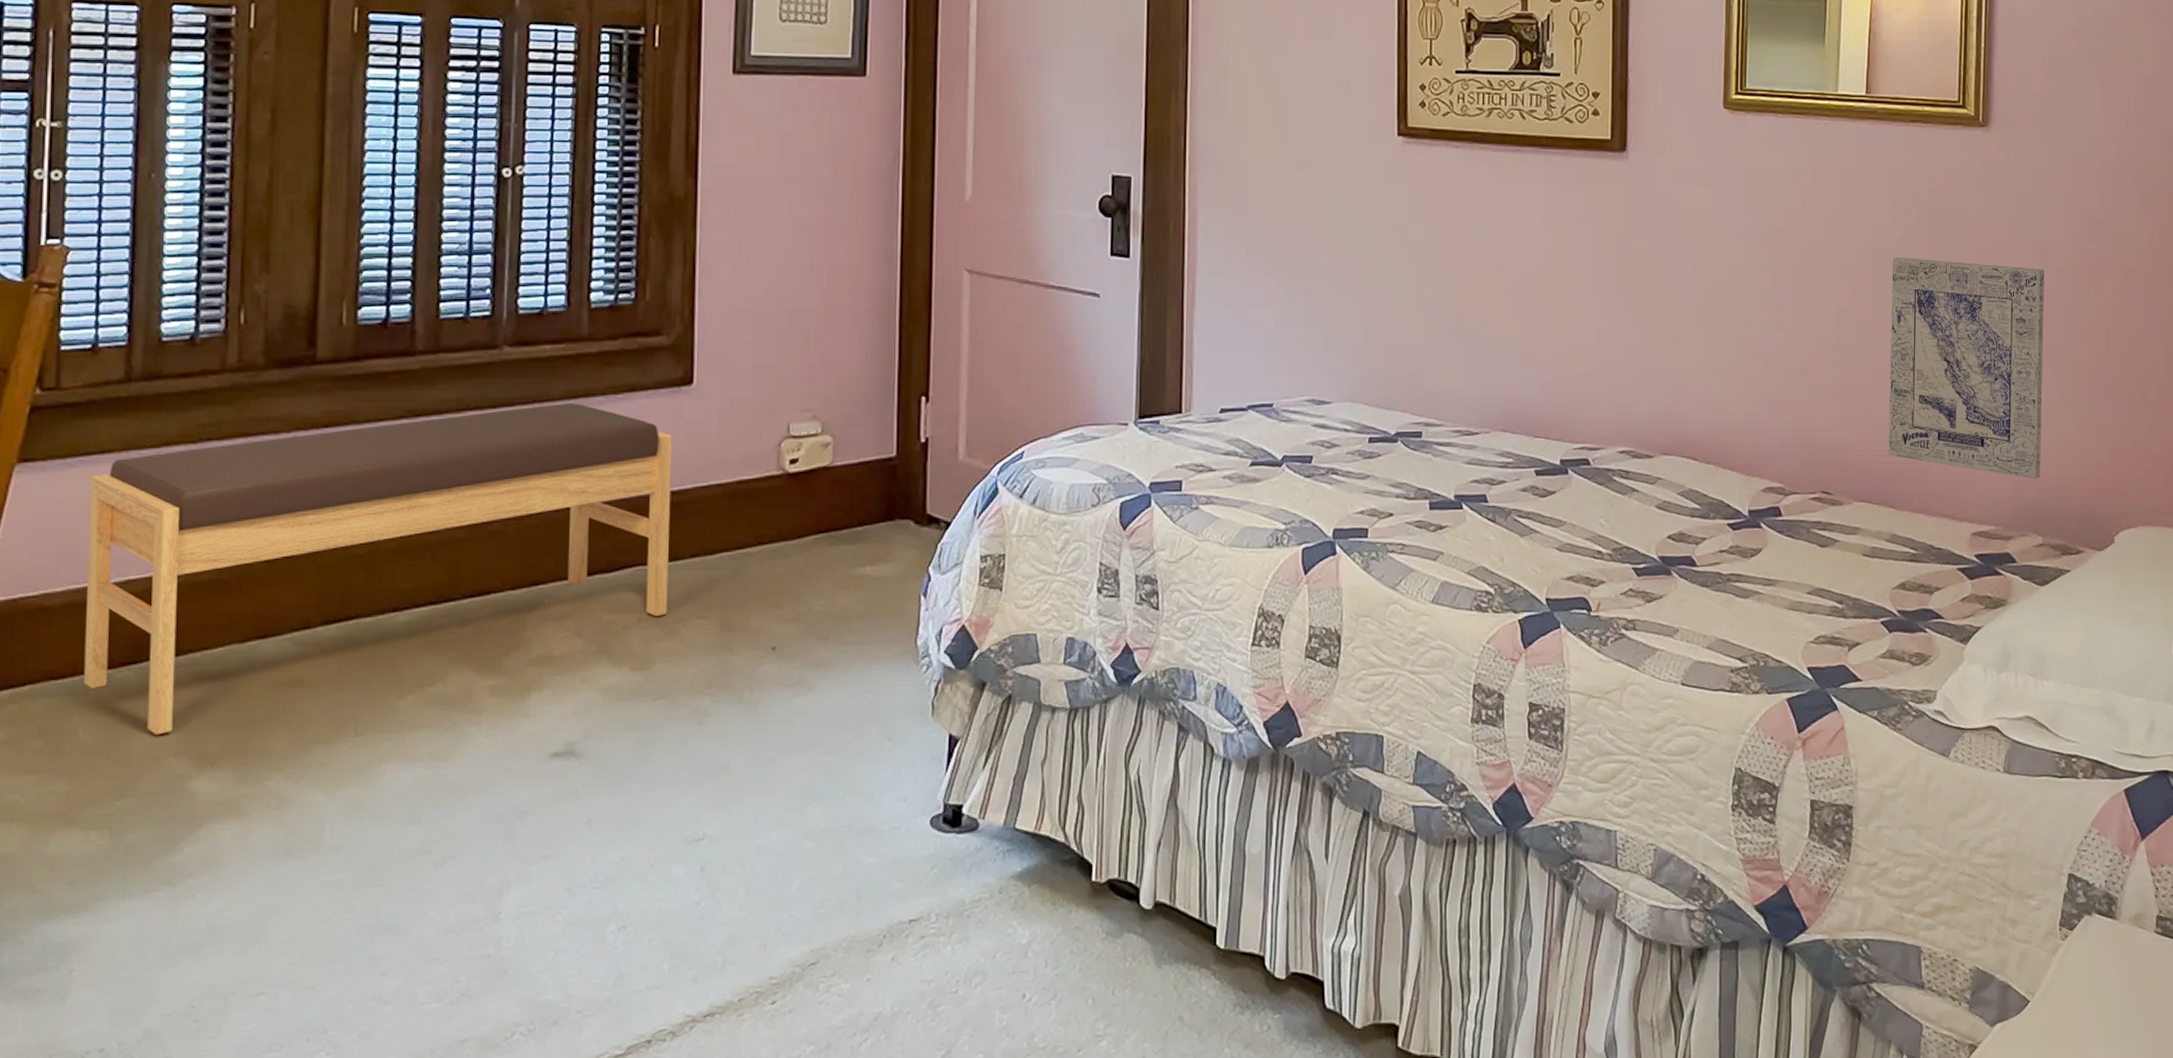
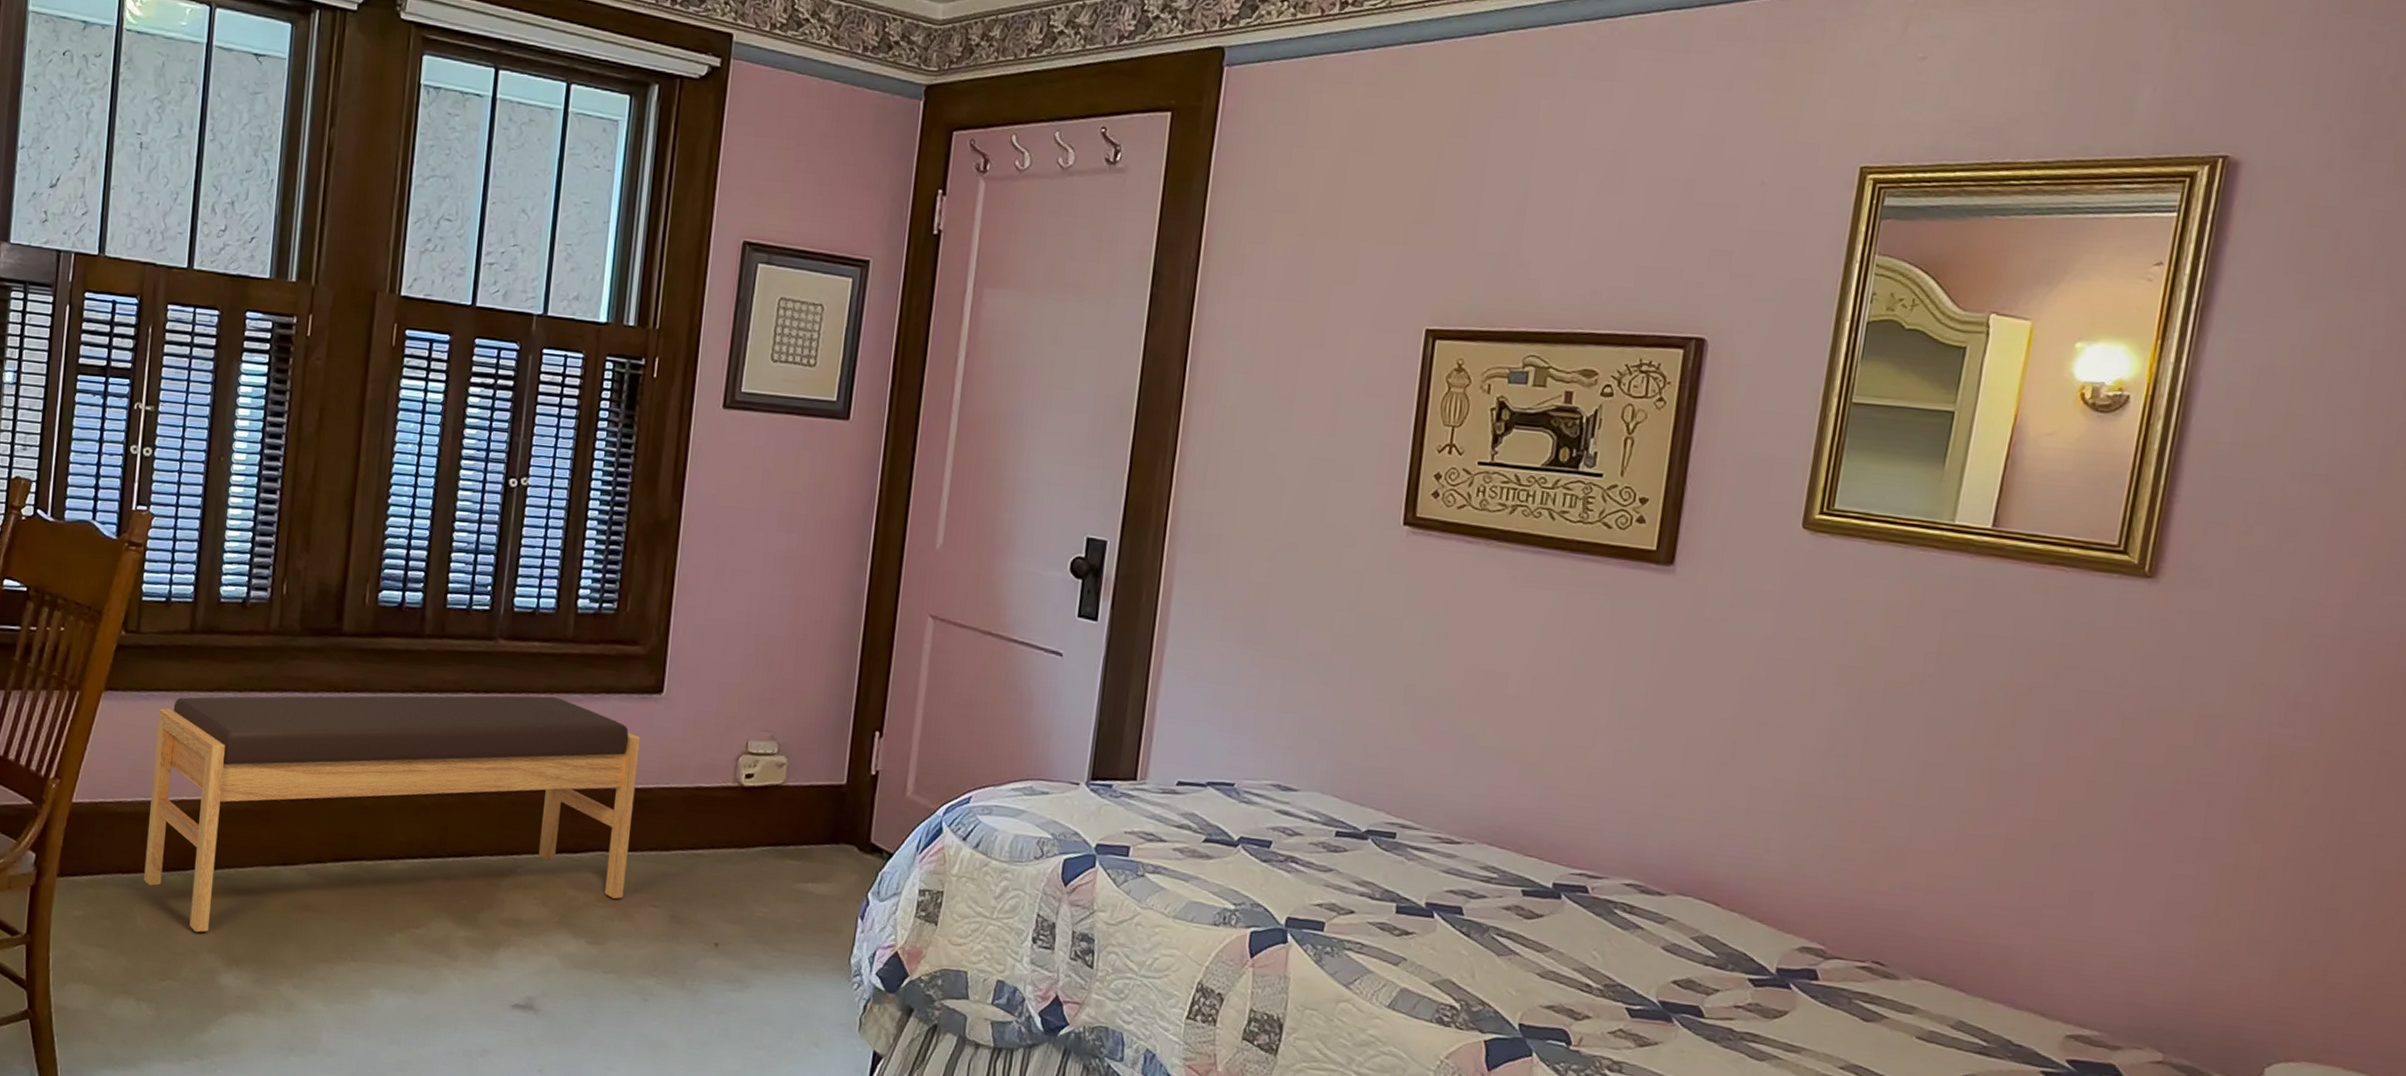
wall art: present [1888,257,2044,479] -> none [1965,715,2212,988]

